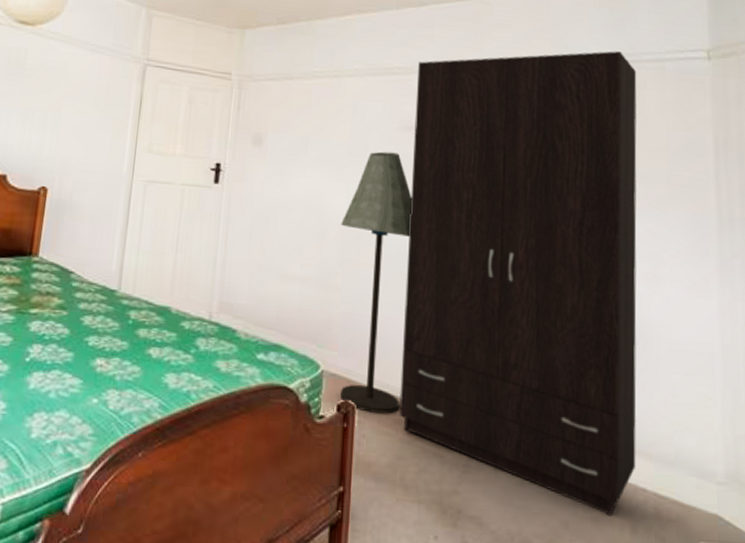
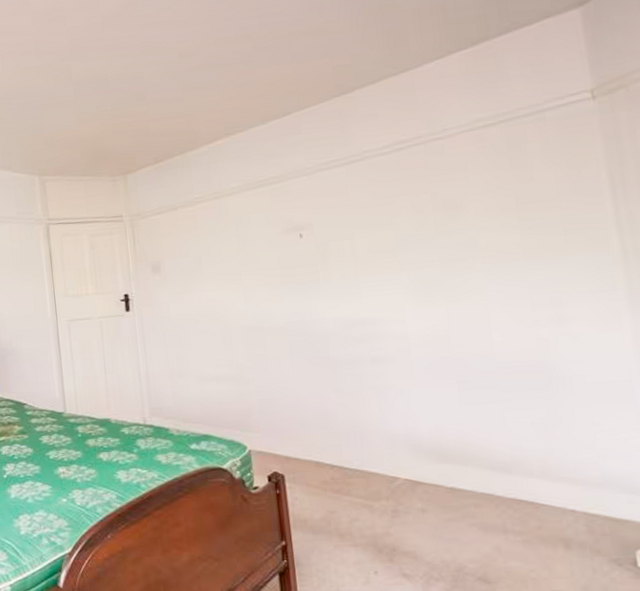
floor lamp: present [341,151,412,414] -> none [244,254,324,479]
wardrobe: present [399,51,637,517] -> none [291,113,563,538]

